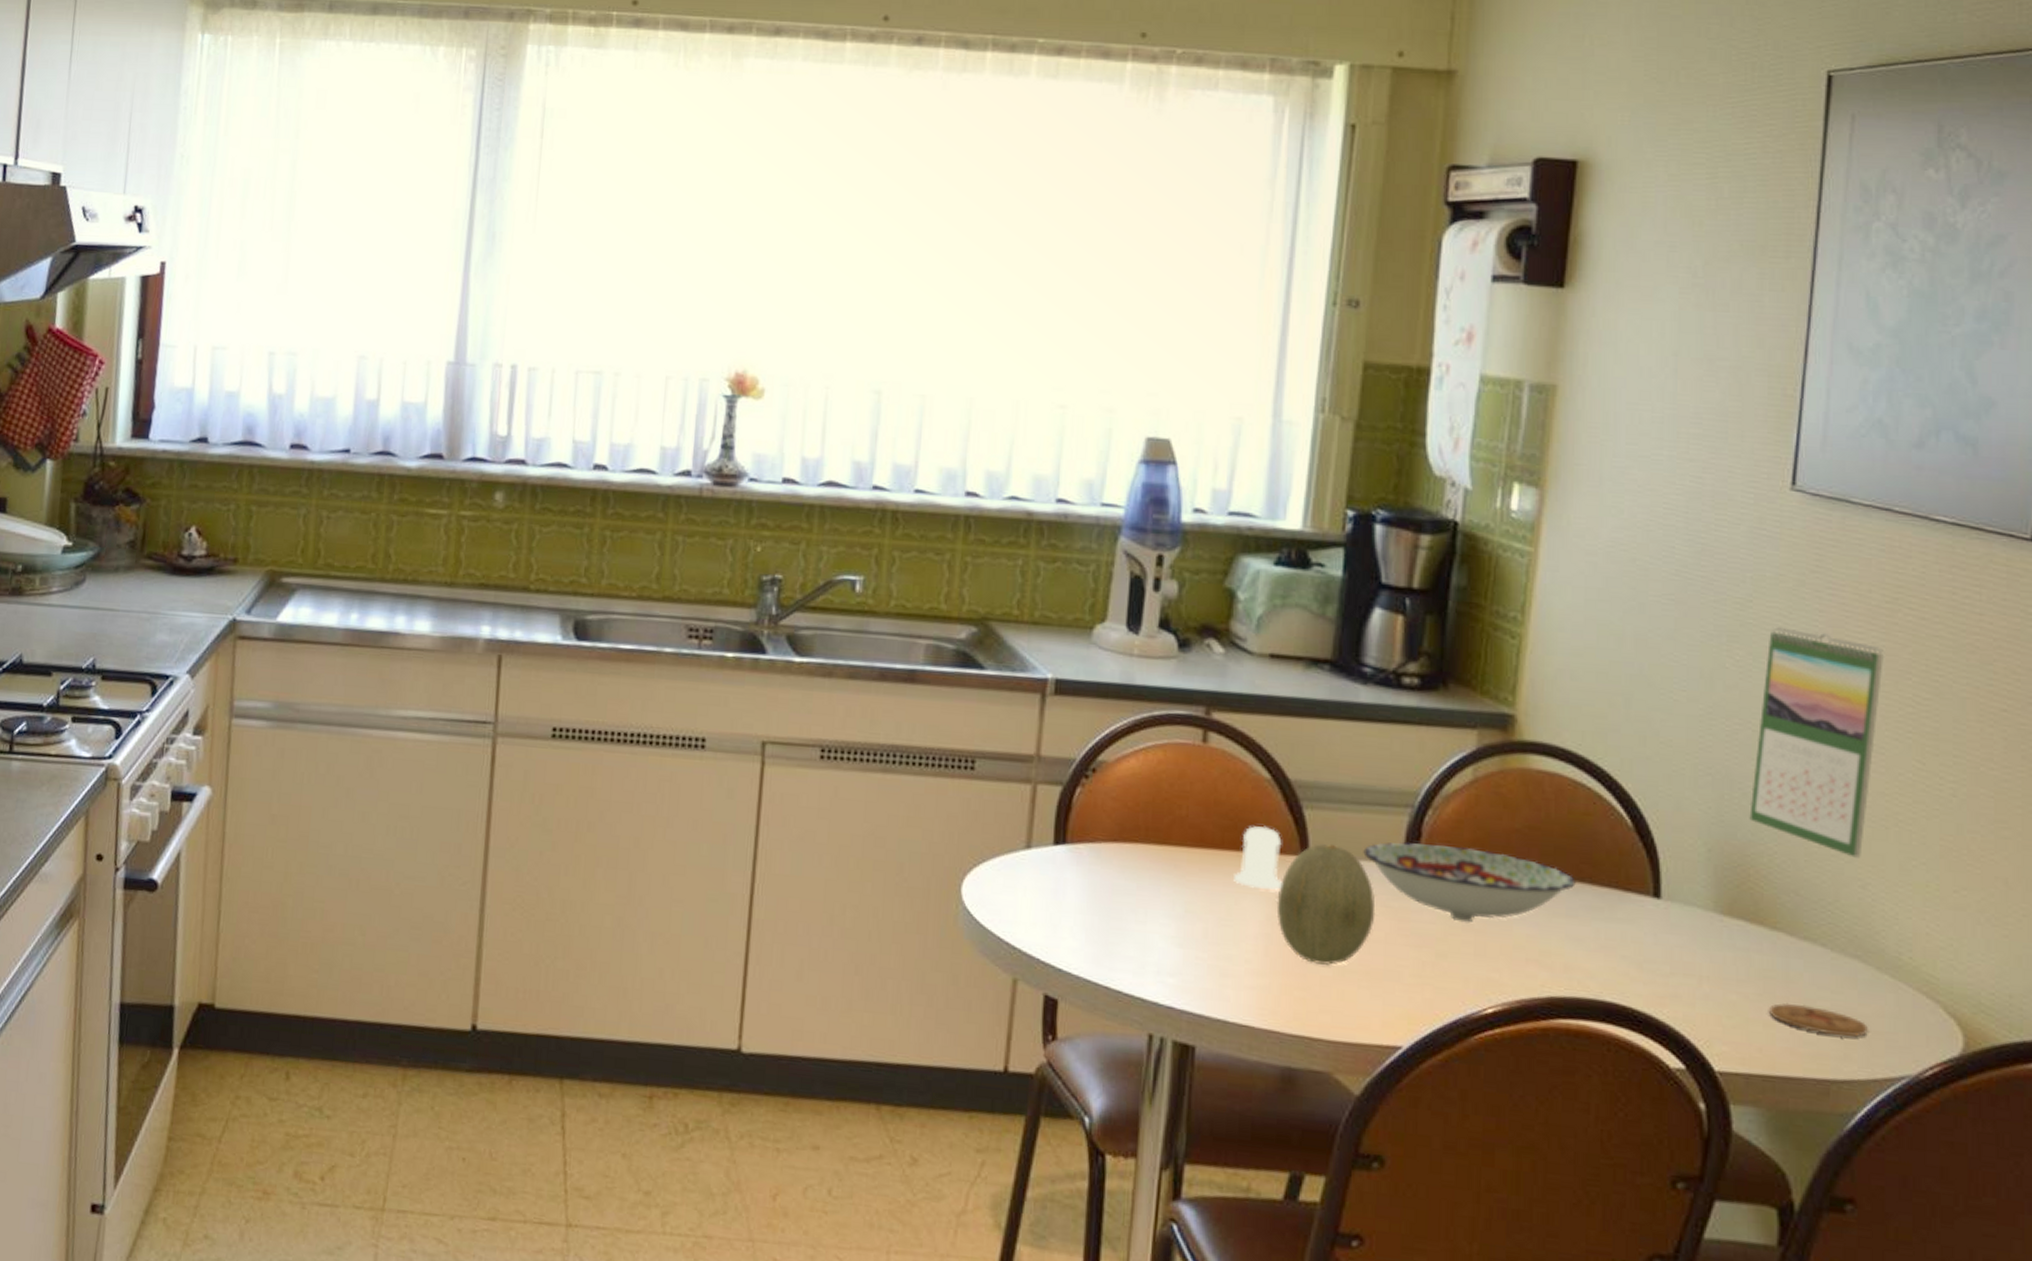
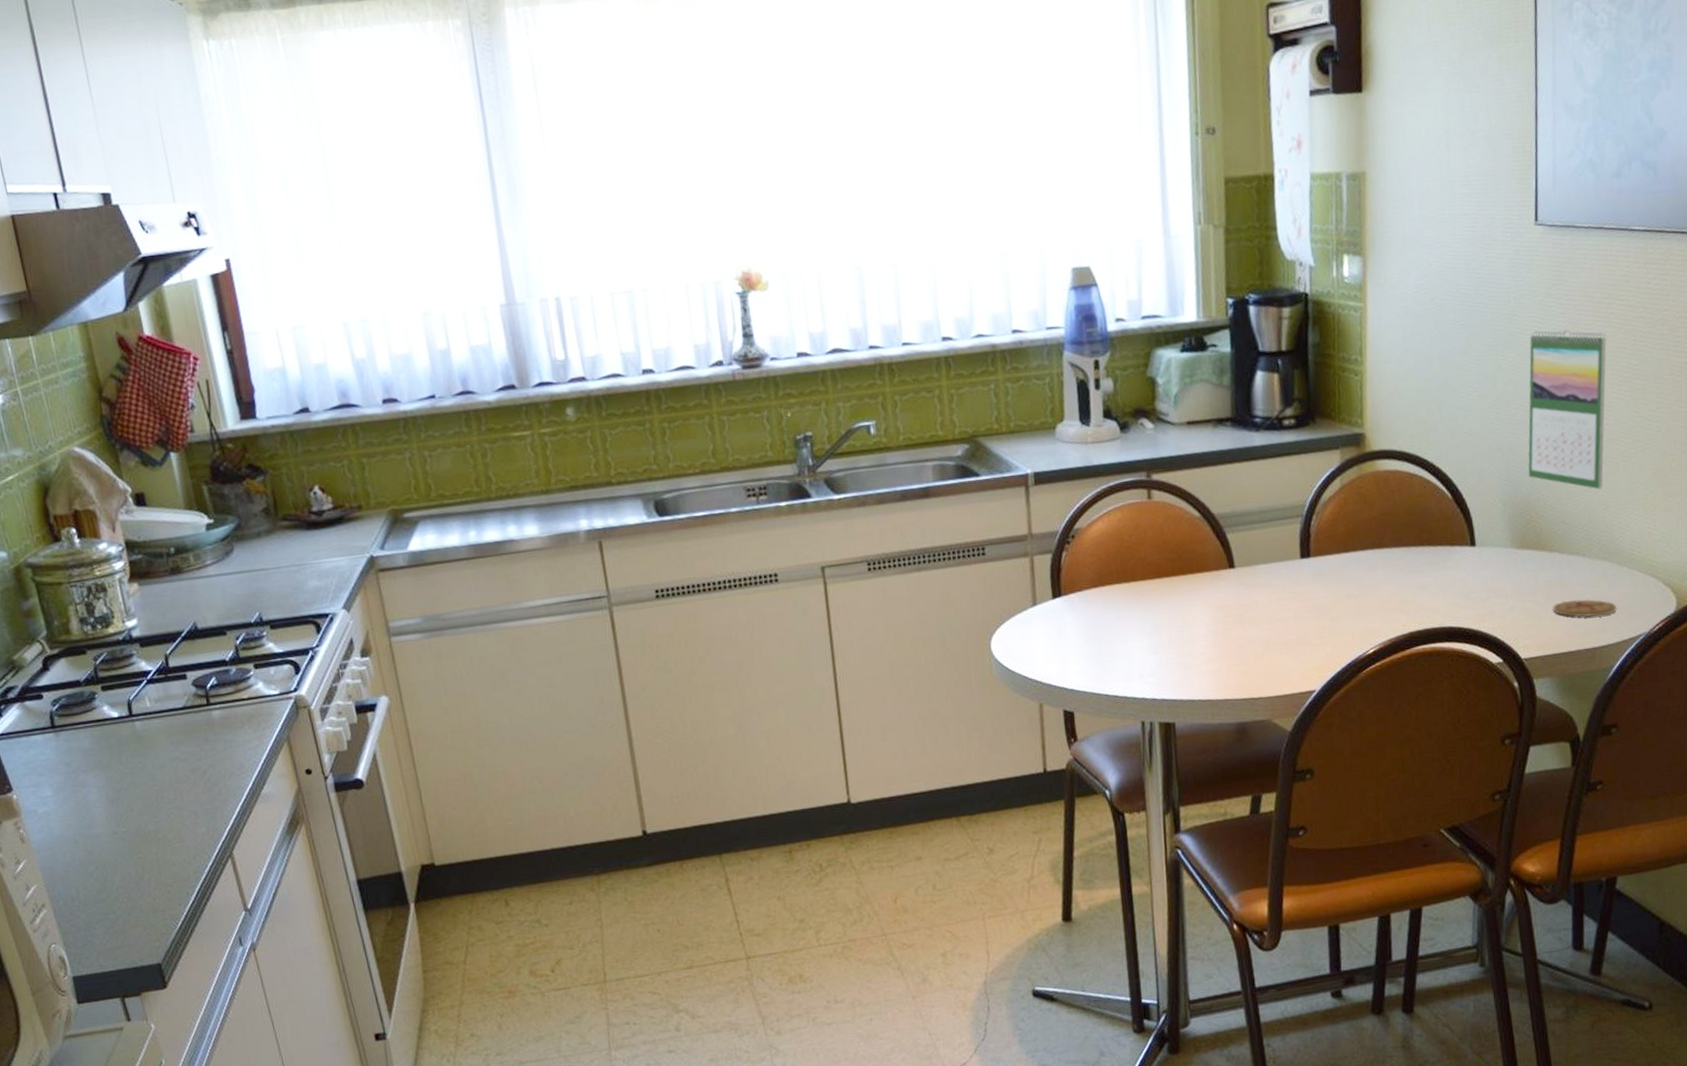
salt shaker: present [1234,825,1282,890] -> none [1184,552,1219,600]
fruit: present [1276,843,1376,965] -> none [1217,556,1286,645]
bowl: present [1363,842,1576,923] -> none [1272,537,1419,593]

